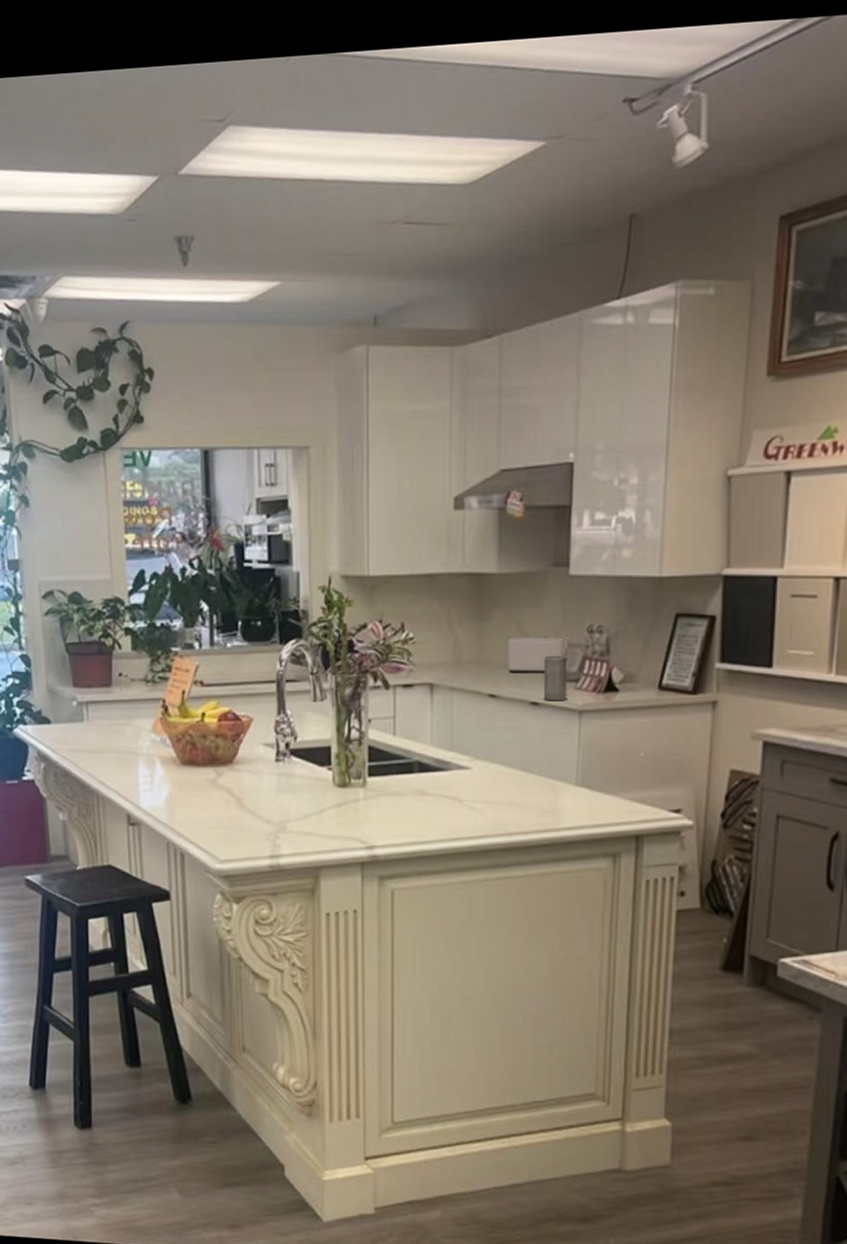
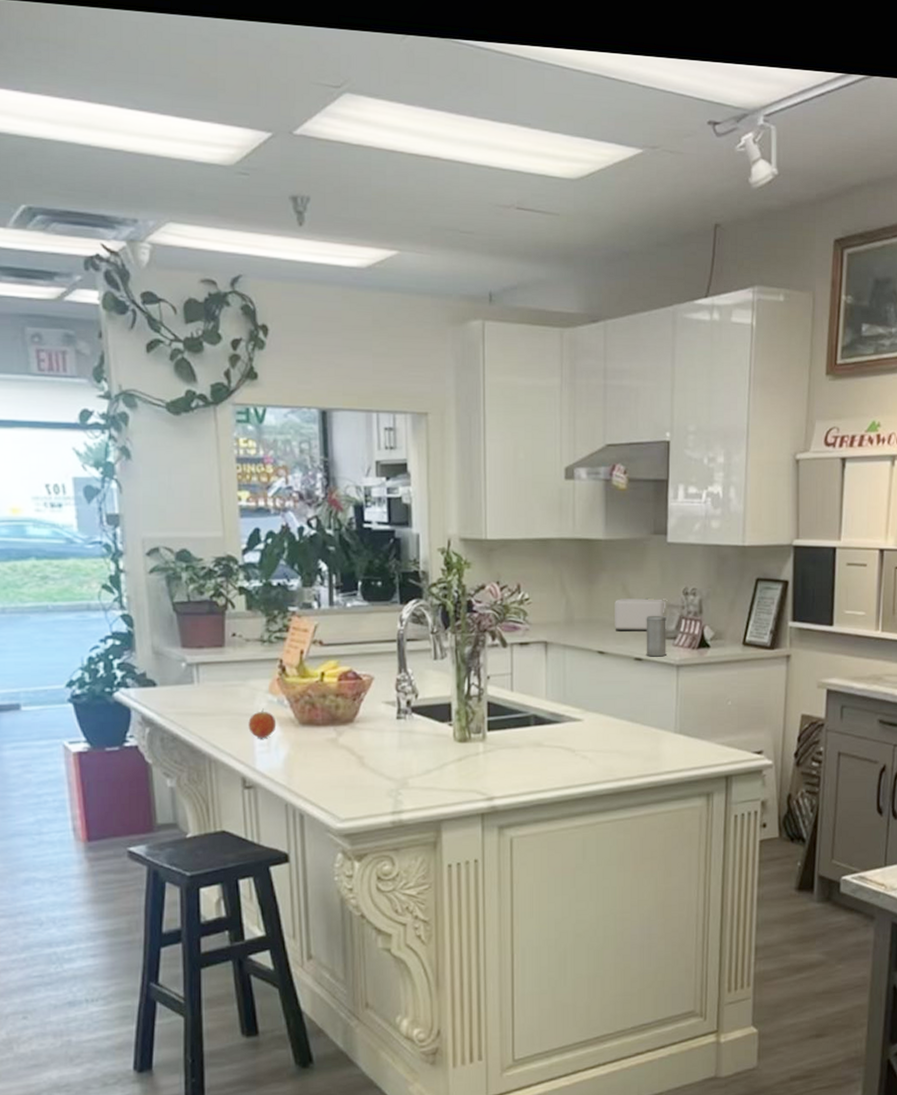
fruit: none [133,747,159,776] -> present [248,708,277,738]

